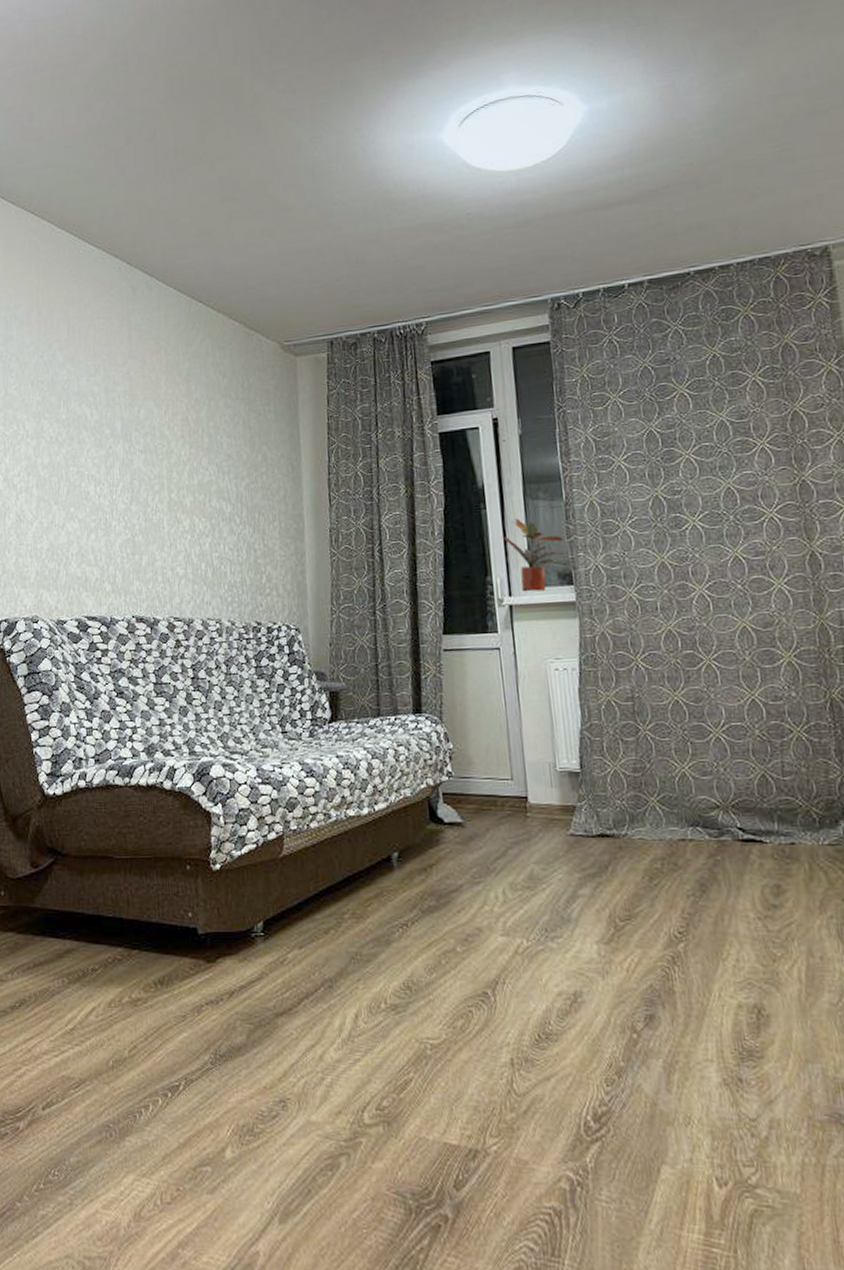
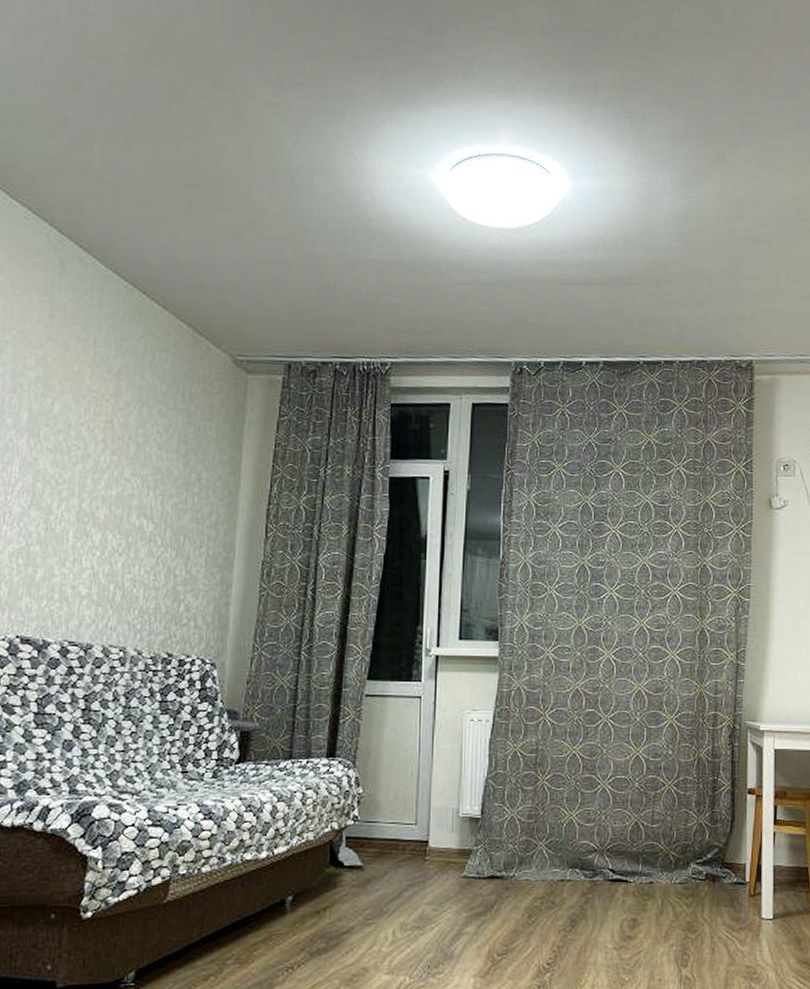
potted plant: present [502,518,564,592] -> none [437,572,495,644]

